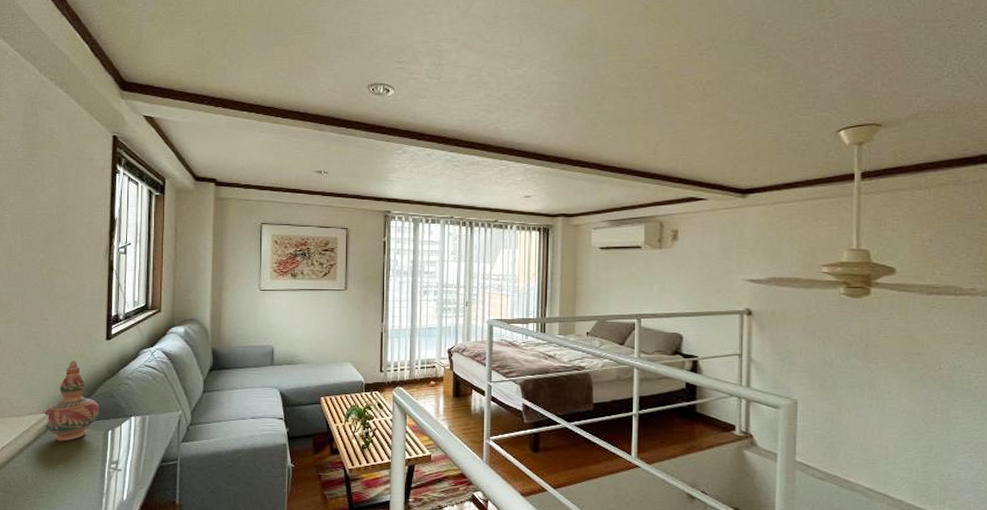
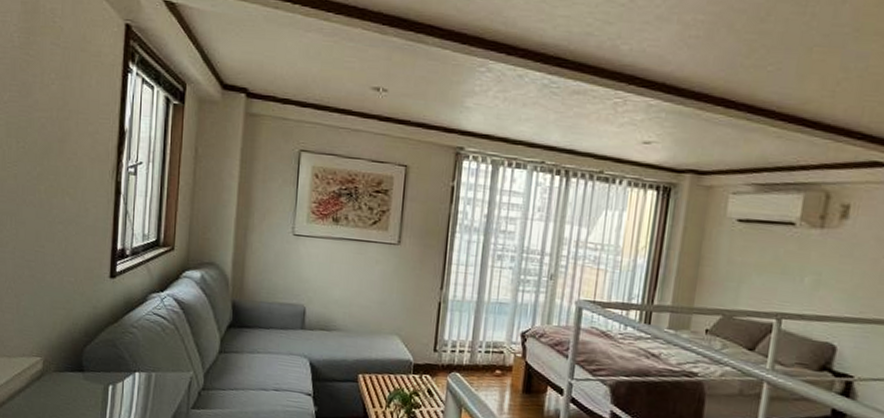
decorative vase: present [43,361,99,441] -> none [37,298,100,392]

